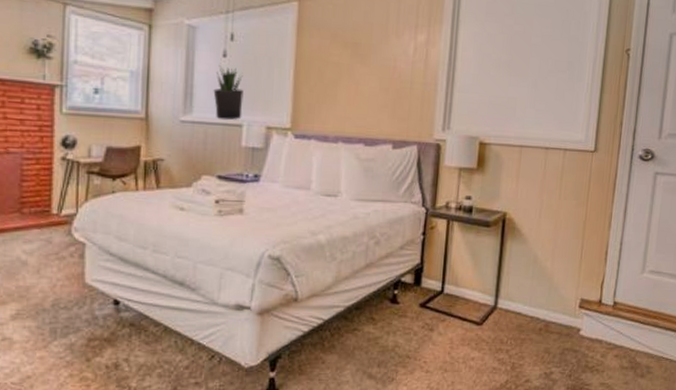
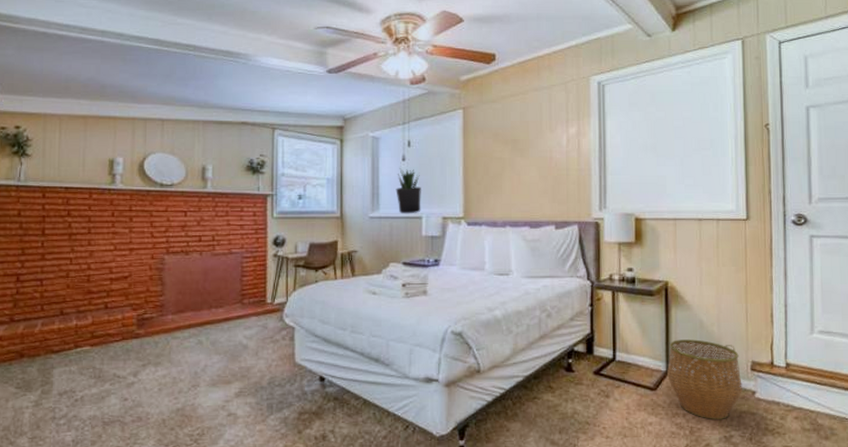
basket: none [494,274,569,356] -> present [666,339,742,419]

